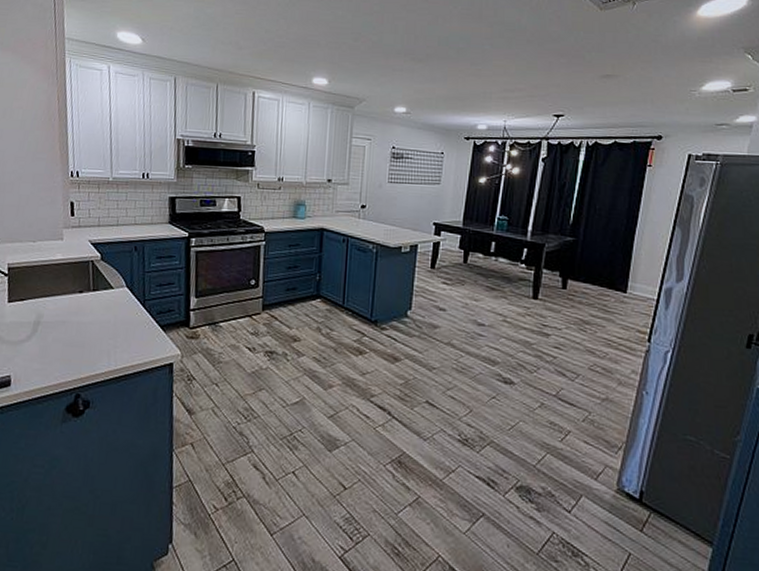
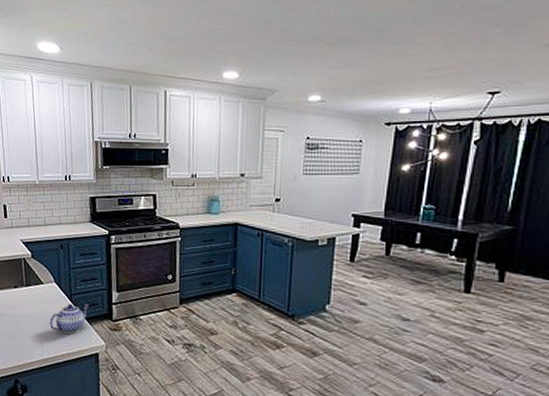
teapot: none [118,310,165,342] -> present [49,304,90,334]

